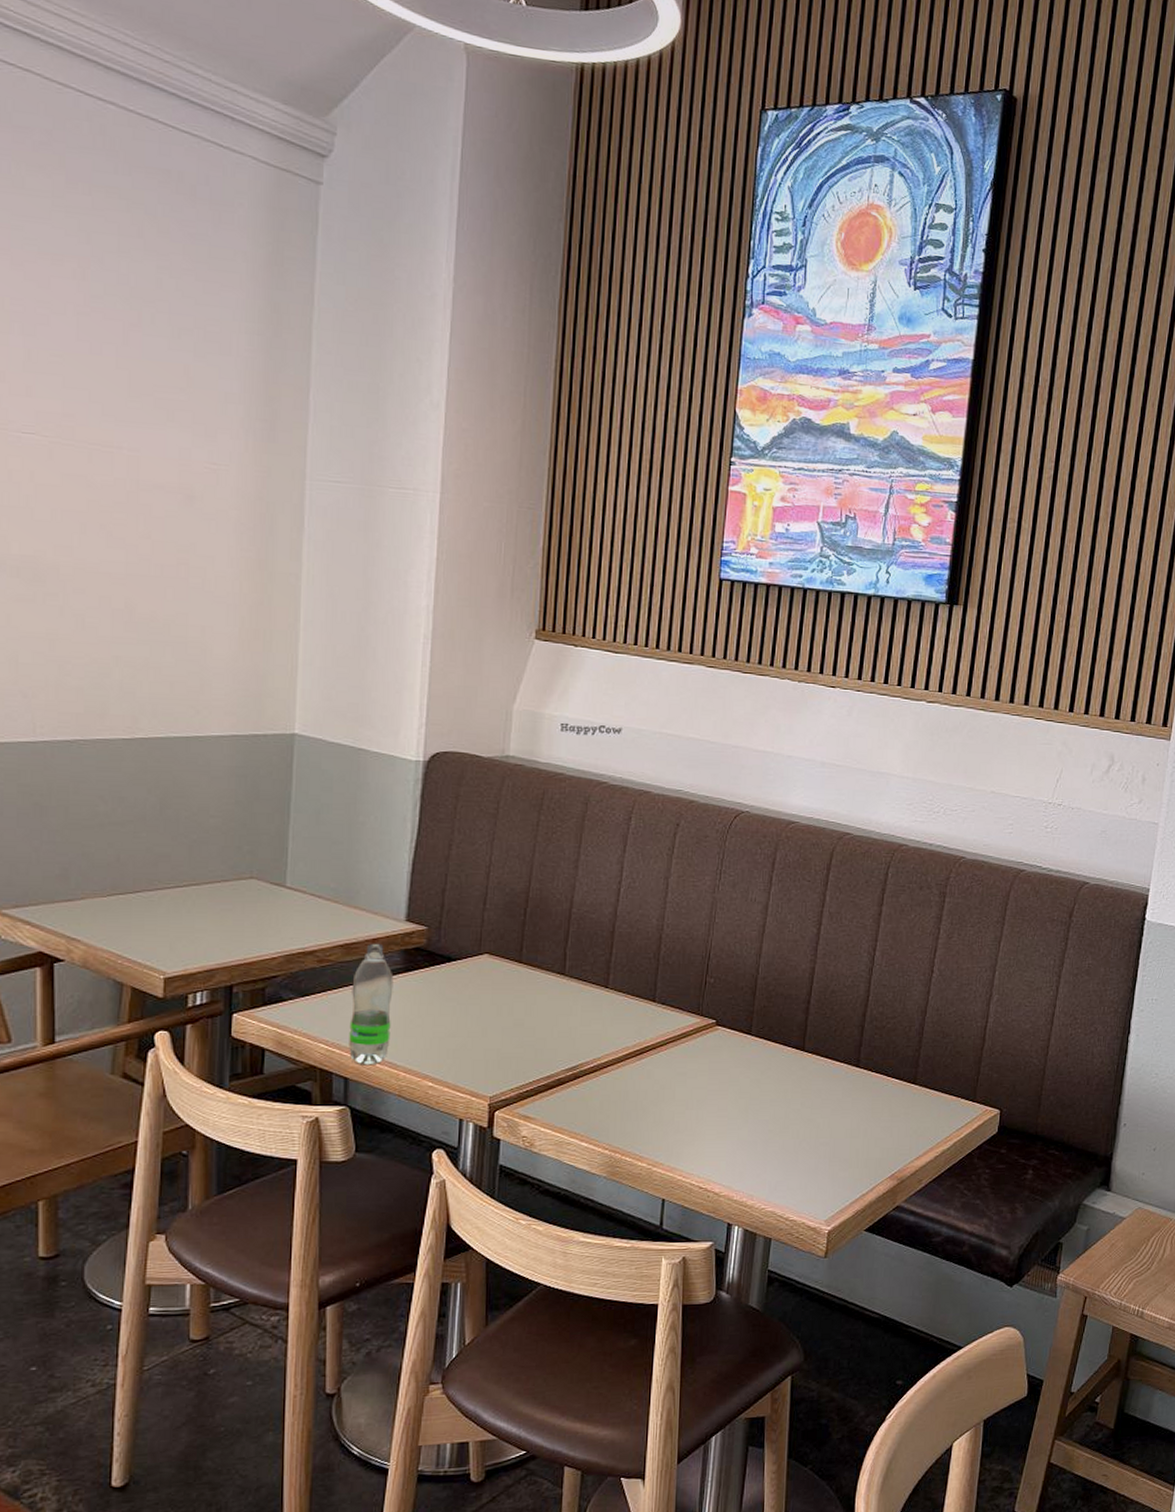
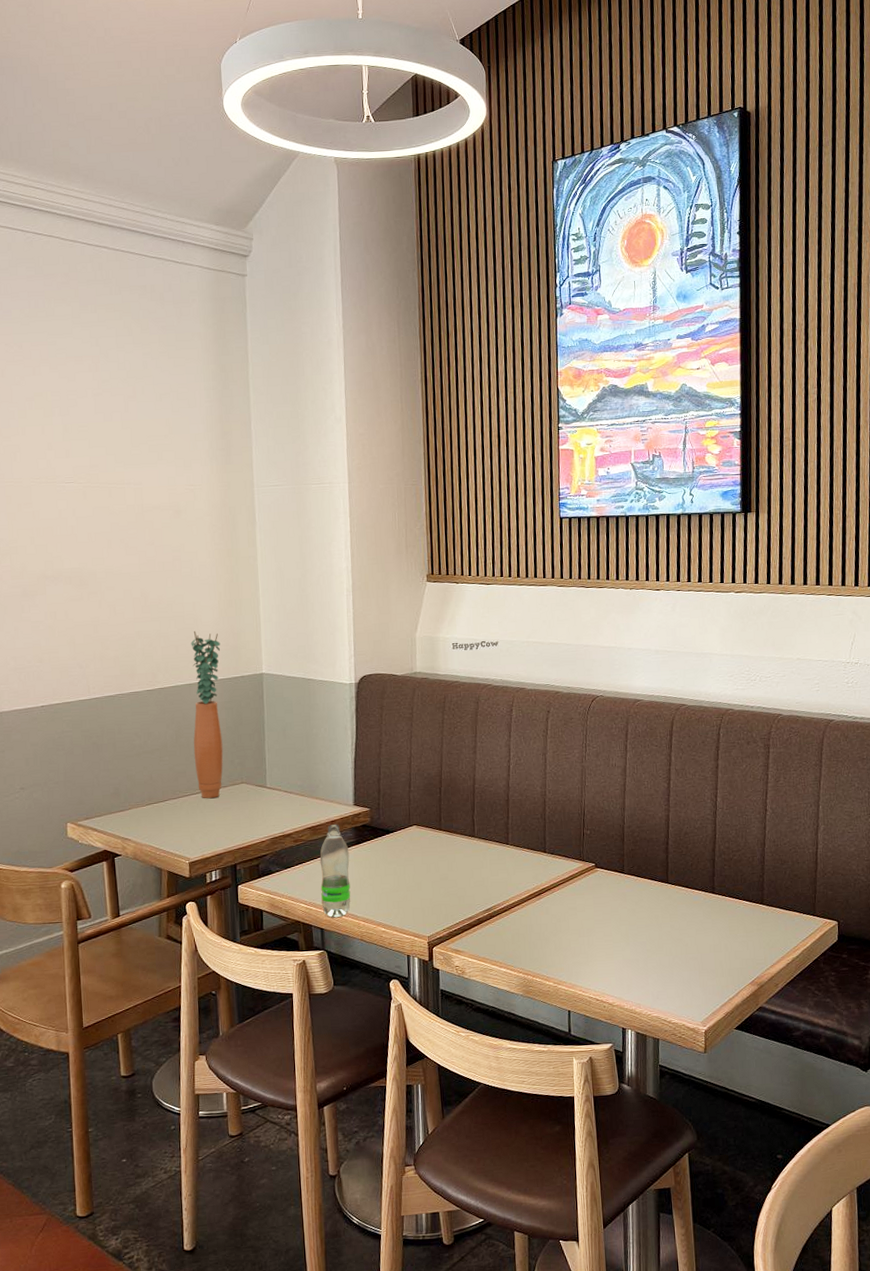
vase: none [184,664,237,895] -> present [191,630,224,799]

